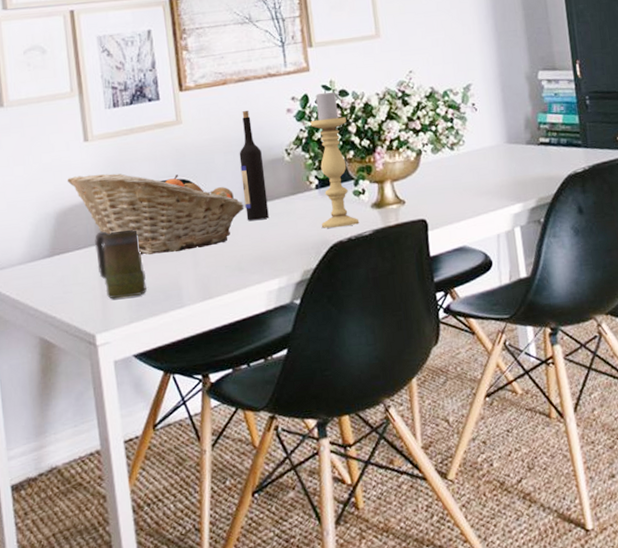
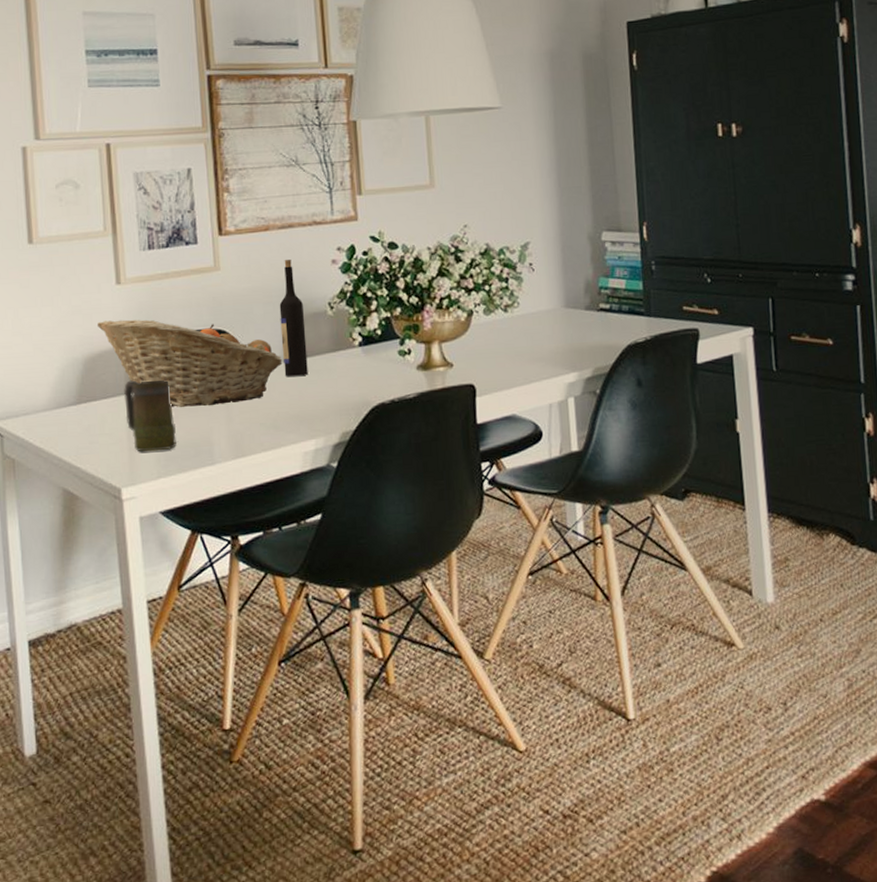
candle holder: present [310,90,360,229] -> none [356,241,404,389]

